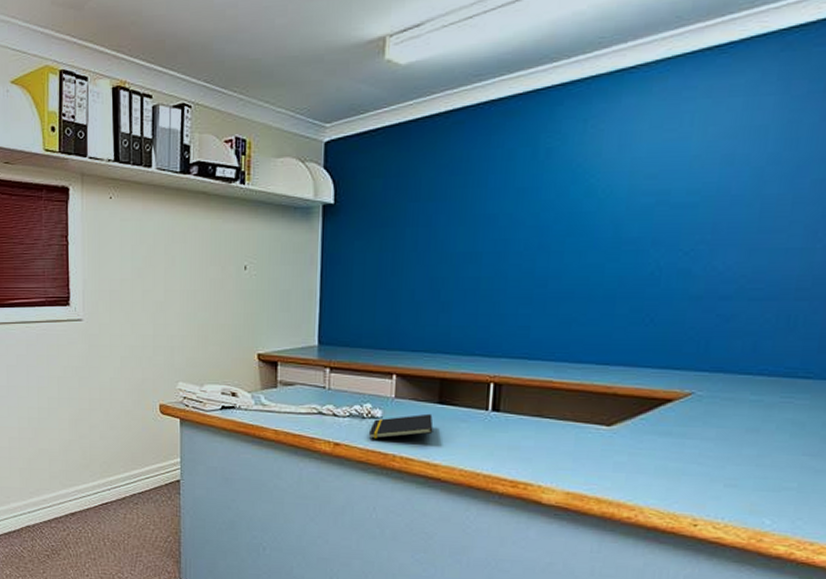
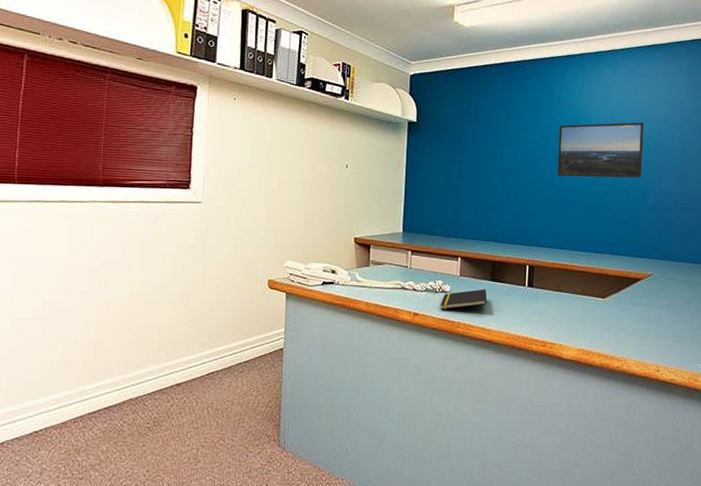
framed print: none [540,170,690,262] -> present [557,122,644,179]

